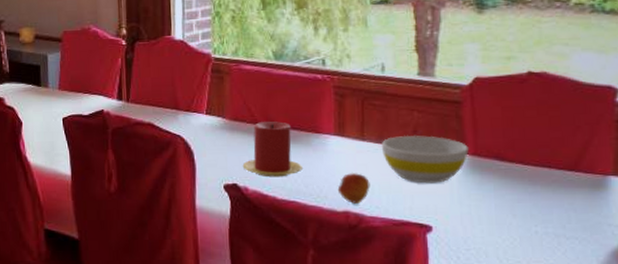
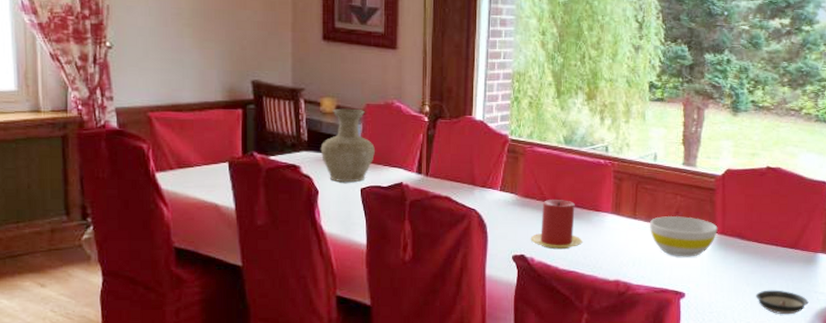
vase: none [21,37,74,113] -> present [320,108,375,183]
fruit: present [337,173,370,203] -> none [611,247,638,273]
saucer: none [526,222,601,253] -> present [756,290,809,315]

